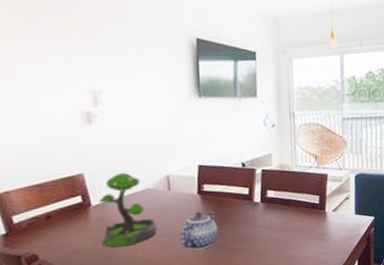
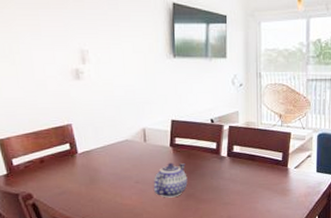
plant: present [98,173,157,248] -> none [84,125,133,191]

